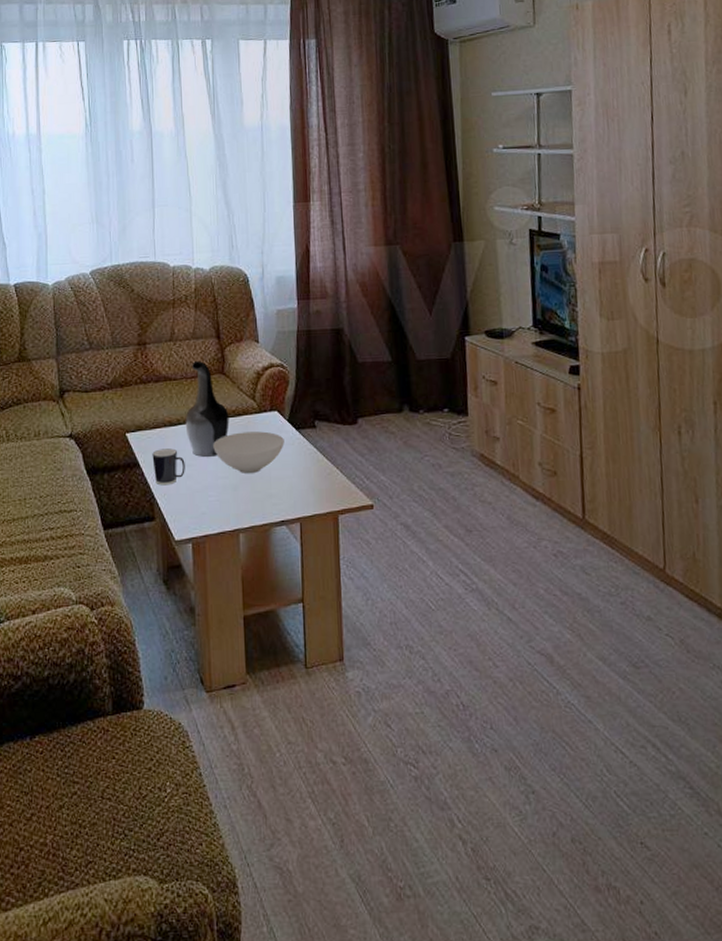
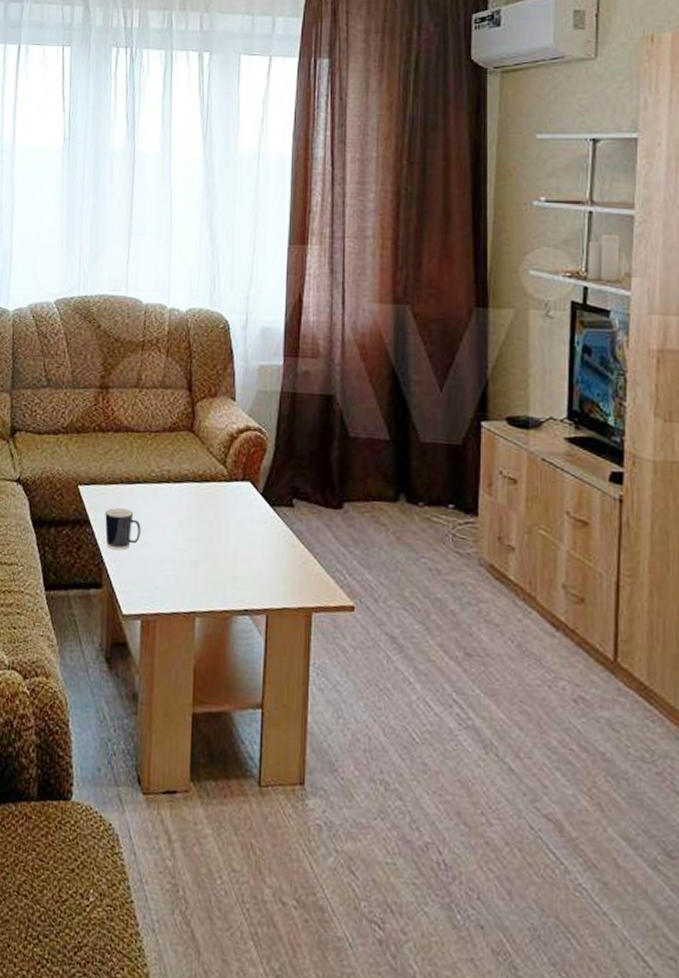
decorative vase: present [185,361,230,457] -> none [144,413,195,525]
bowl: present [213,431,284,473] -> none [174,500,256,550]
candle: none [539,170,572,211] -> present [586,232,628,282]

